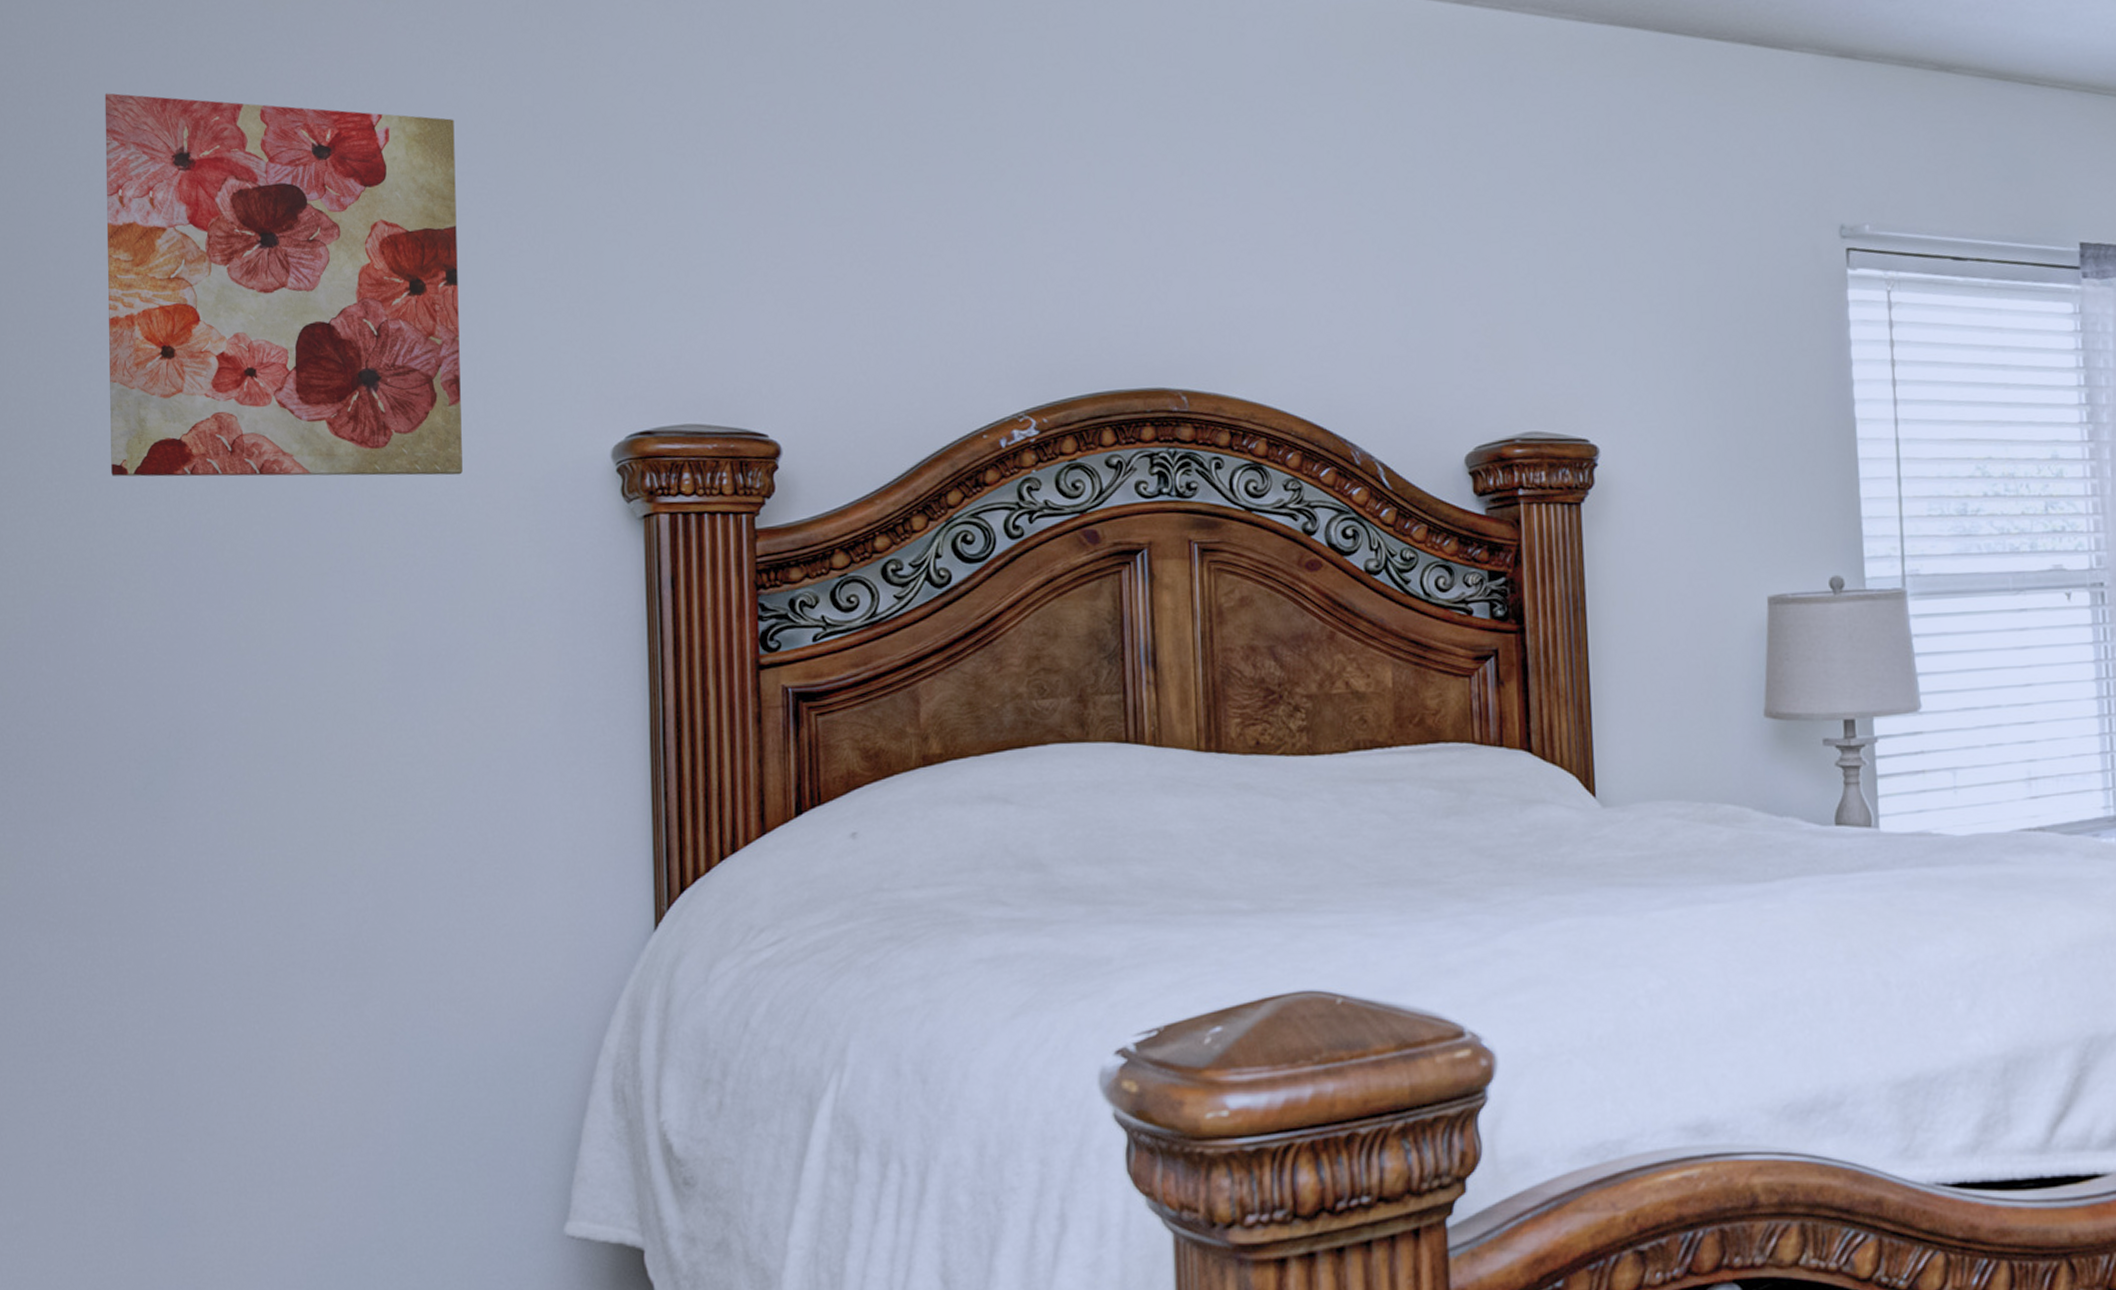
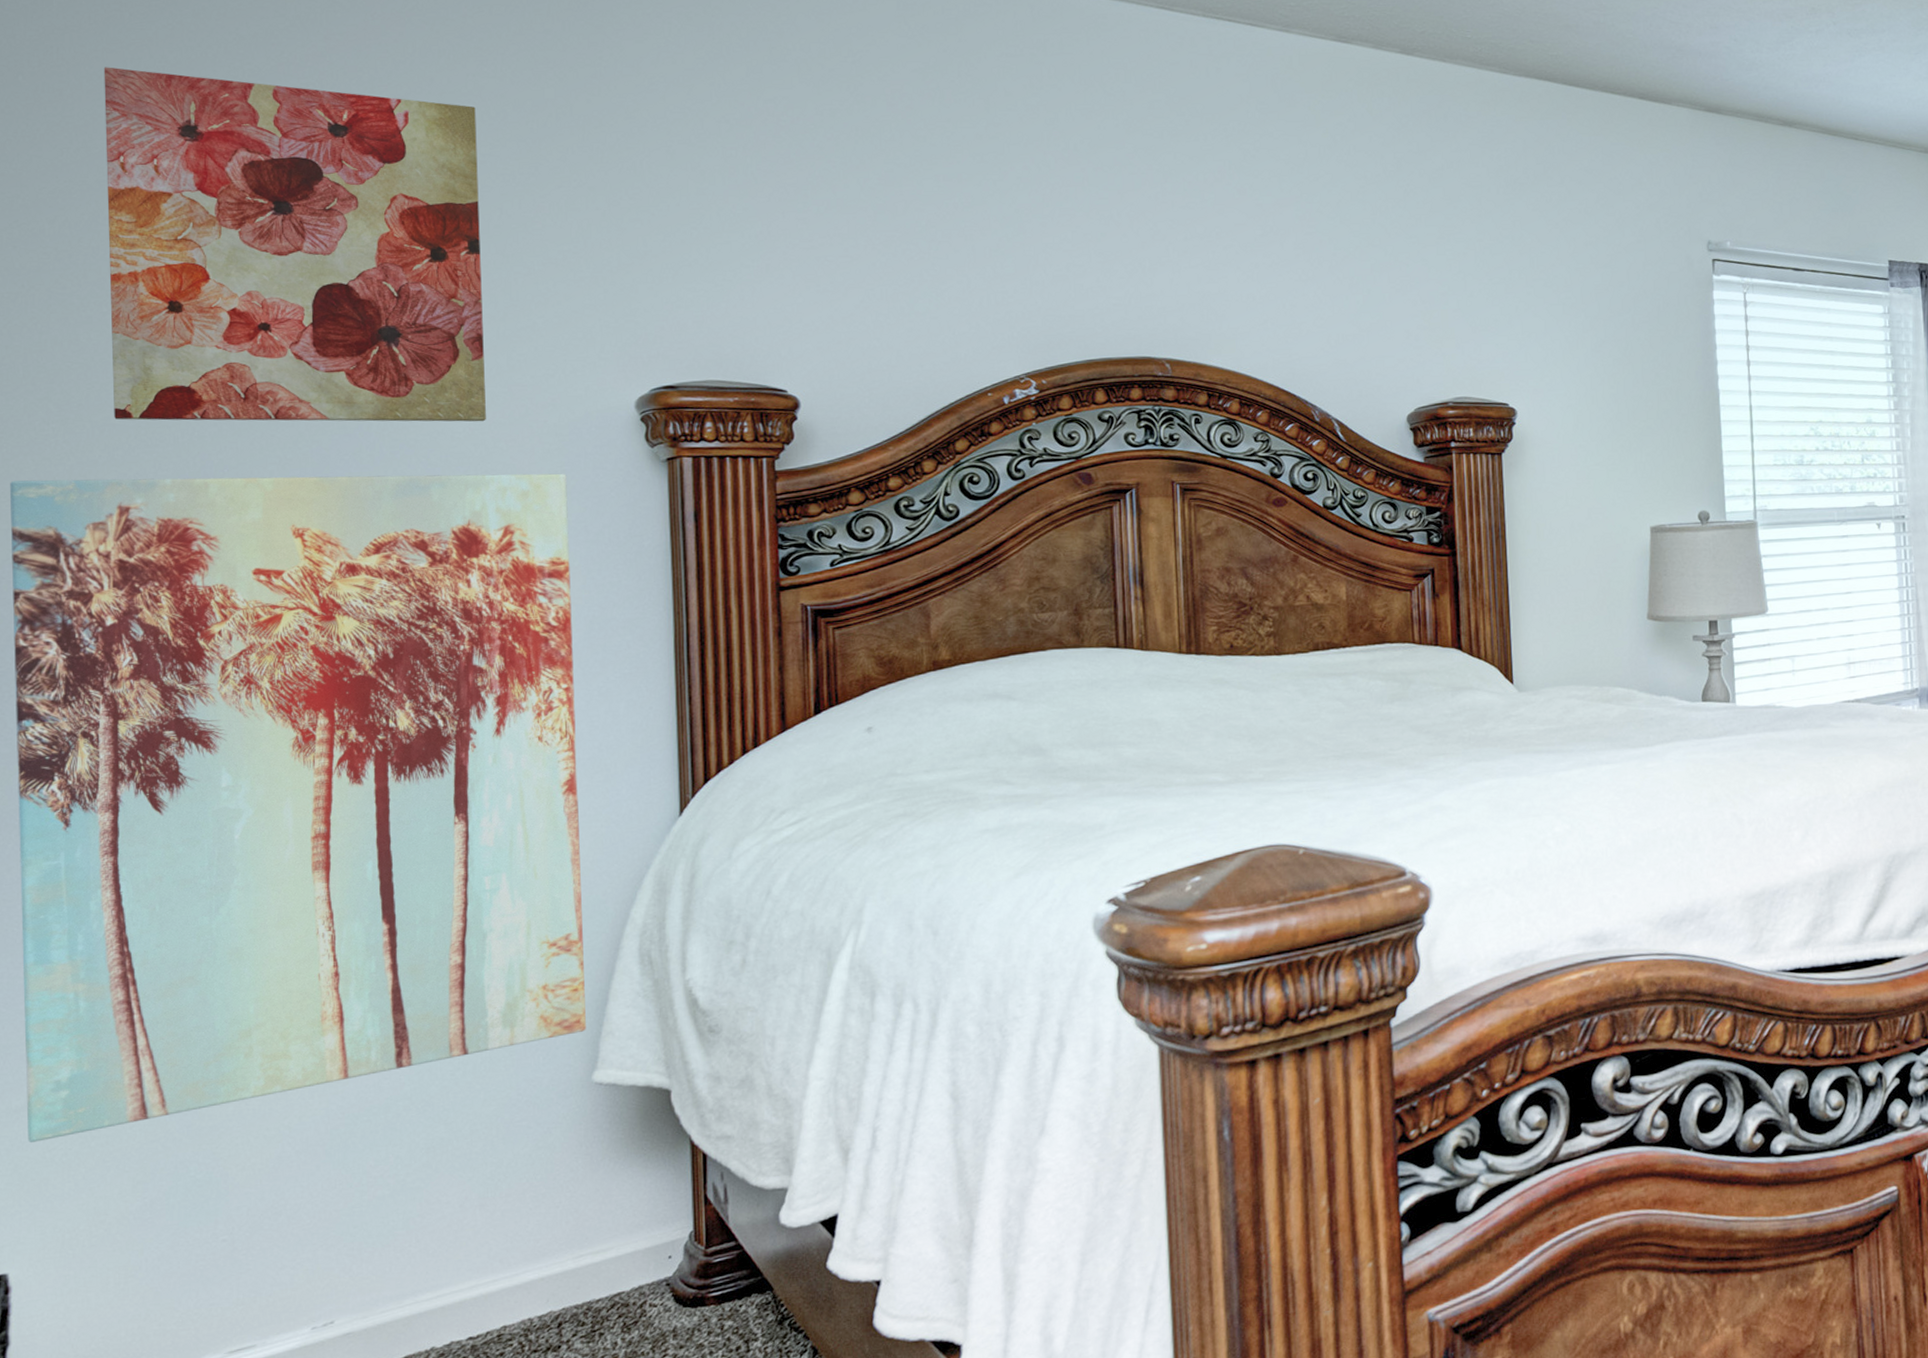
wall art: none [17,533,558,1263] -> present [10,473,586,1142]

